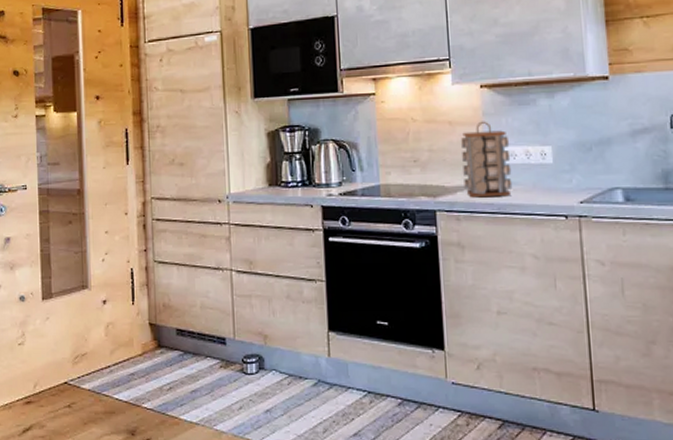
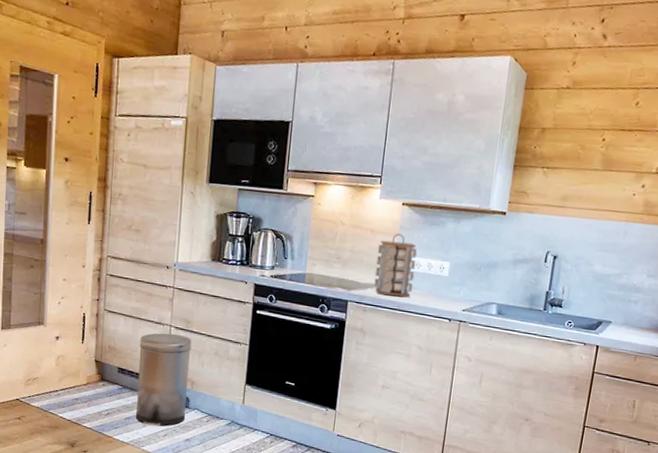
pedal bin: none [198,279,261,398] -> present [135,333,192,427]

